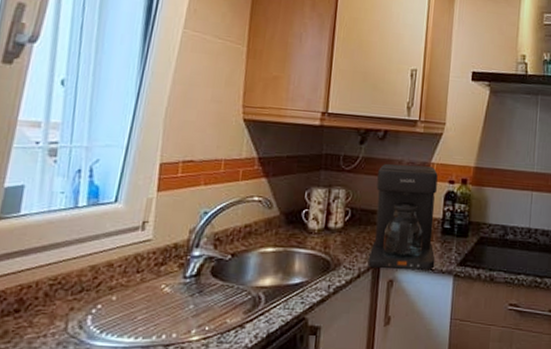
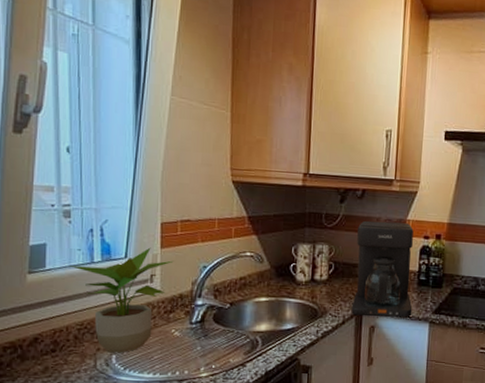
potted plant: none [48,190,171,313] -> present [69,247,174,353]

